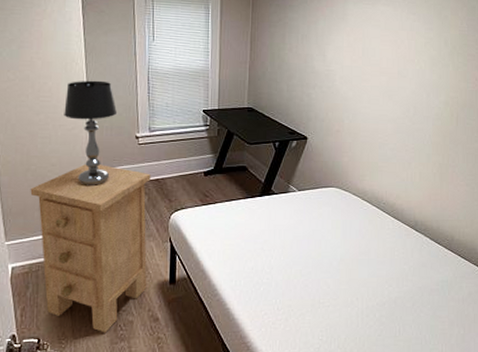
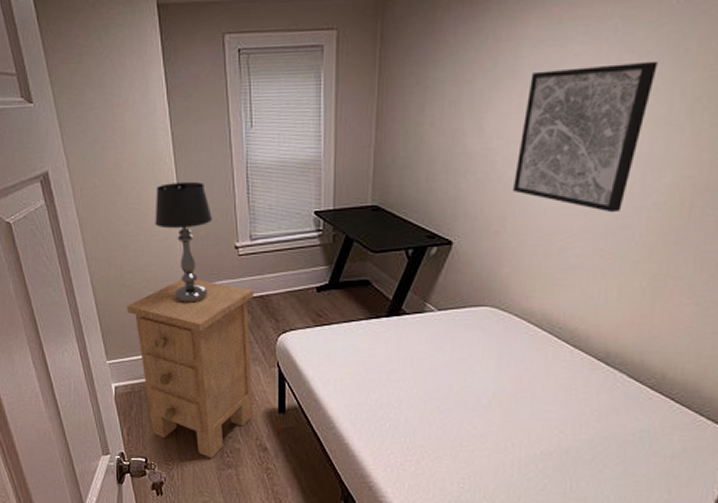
wall art: none [347,20,430,120] -> present [513,61,658,213]

